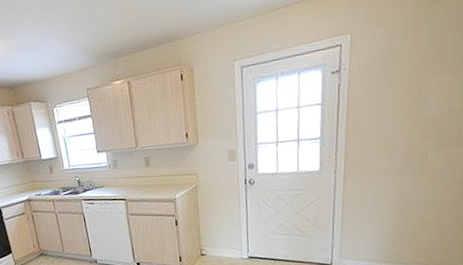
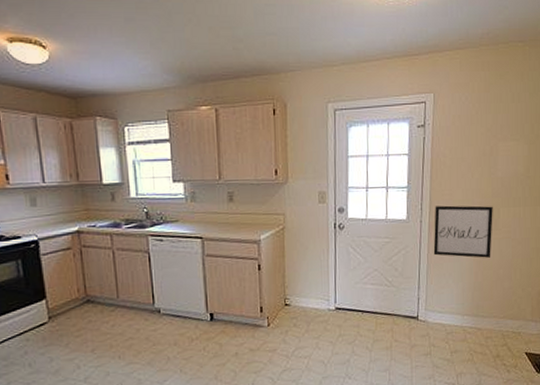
wall art: none [349,150,420,205] -> present [433,205,493,258]

